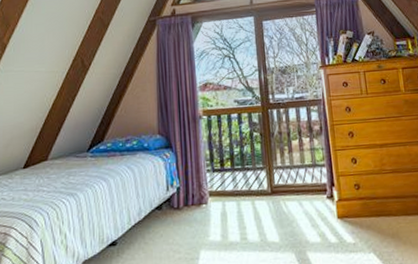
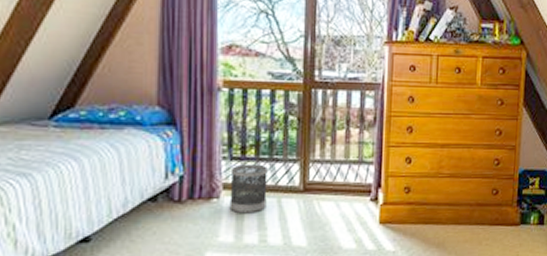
wastebasket: none [213,173,244,216] -> present [229,164,267,214]

